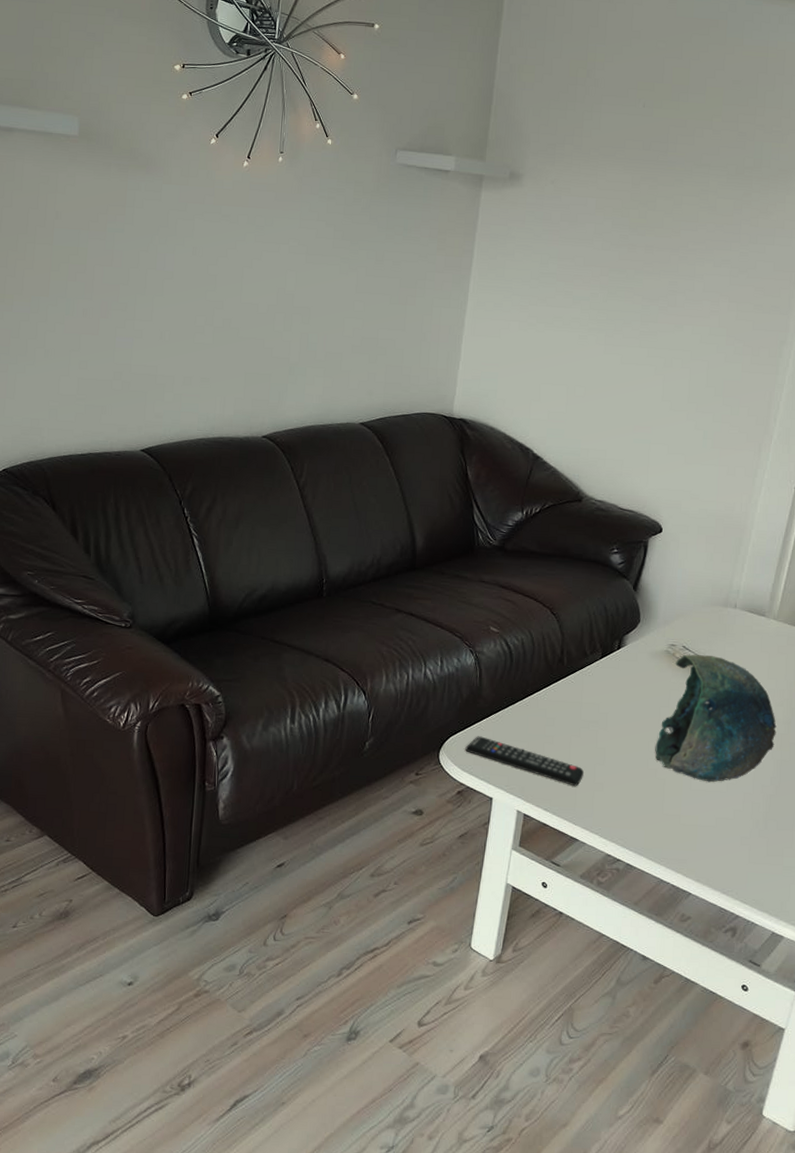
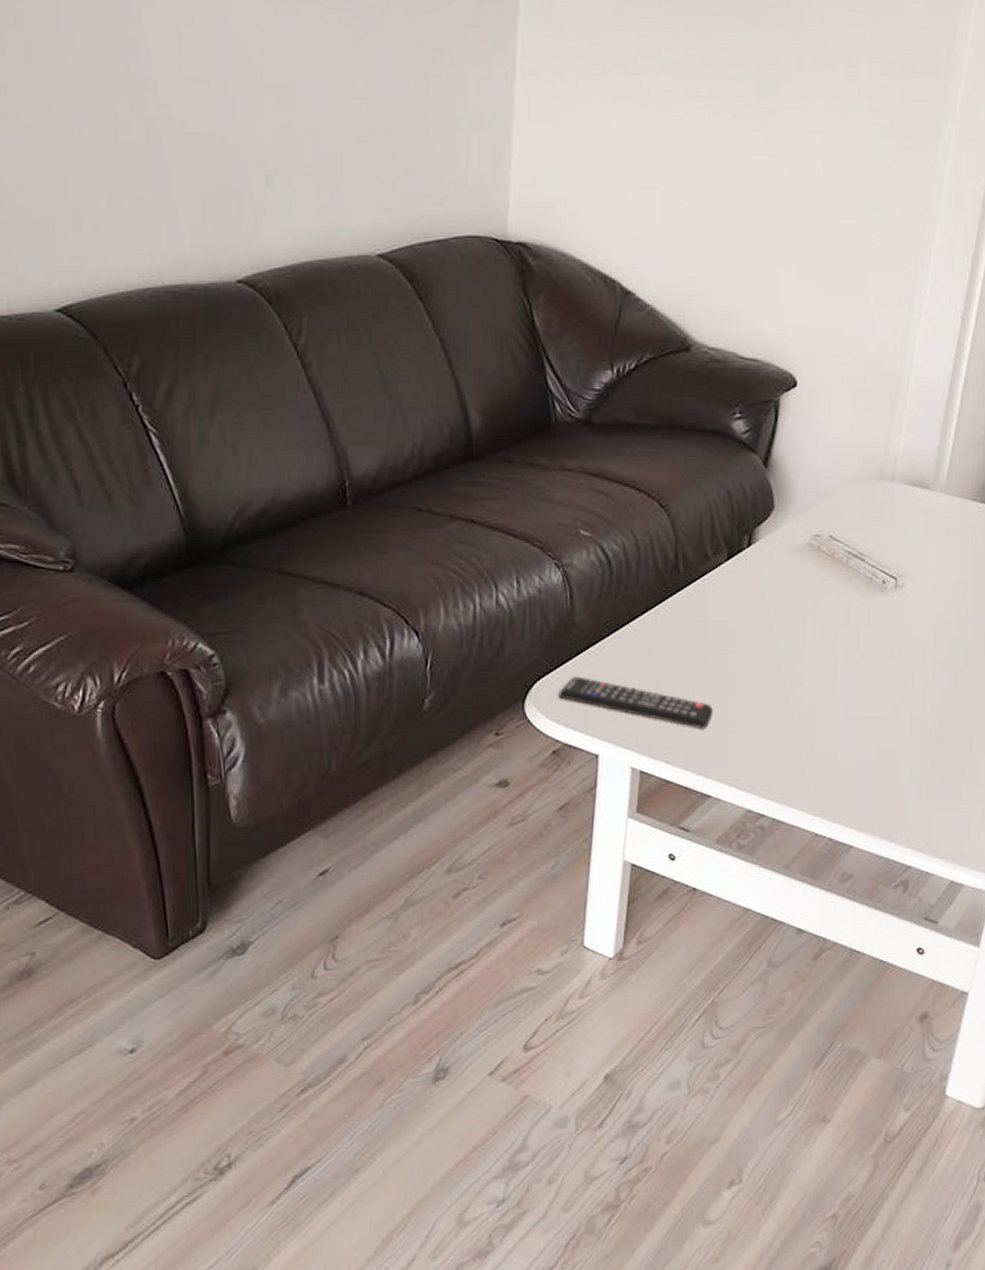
decorative bowl: present [655,654,777,782] -> none [801,546,948,707]

